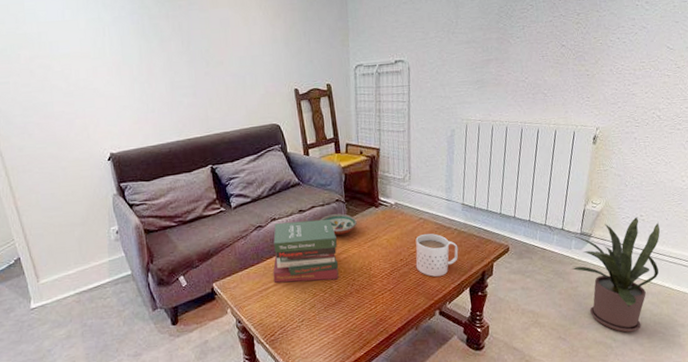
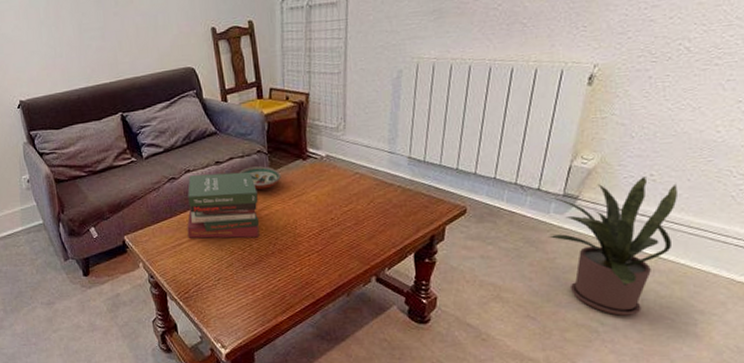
mug: present [415,233,459,277] -> none [349,190,402,240]

